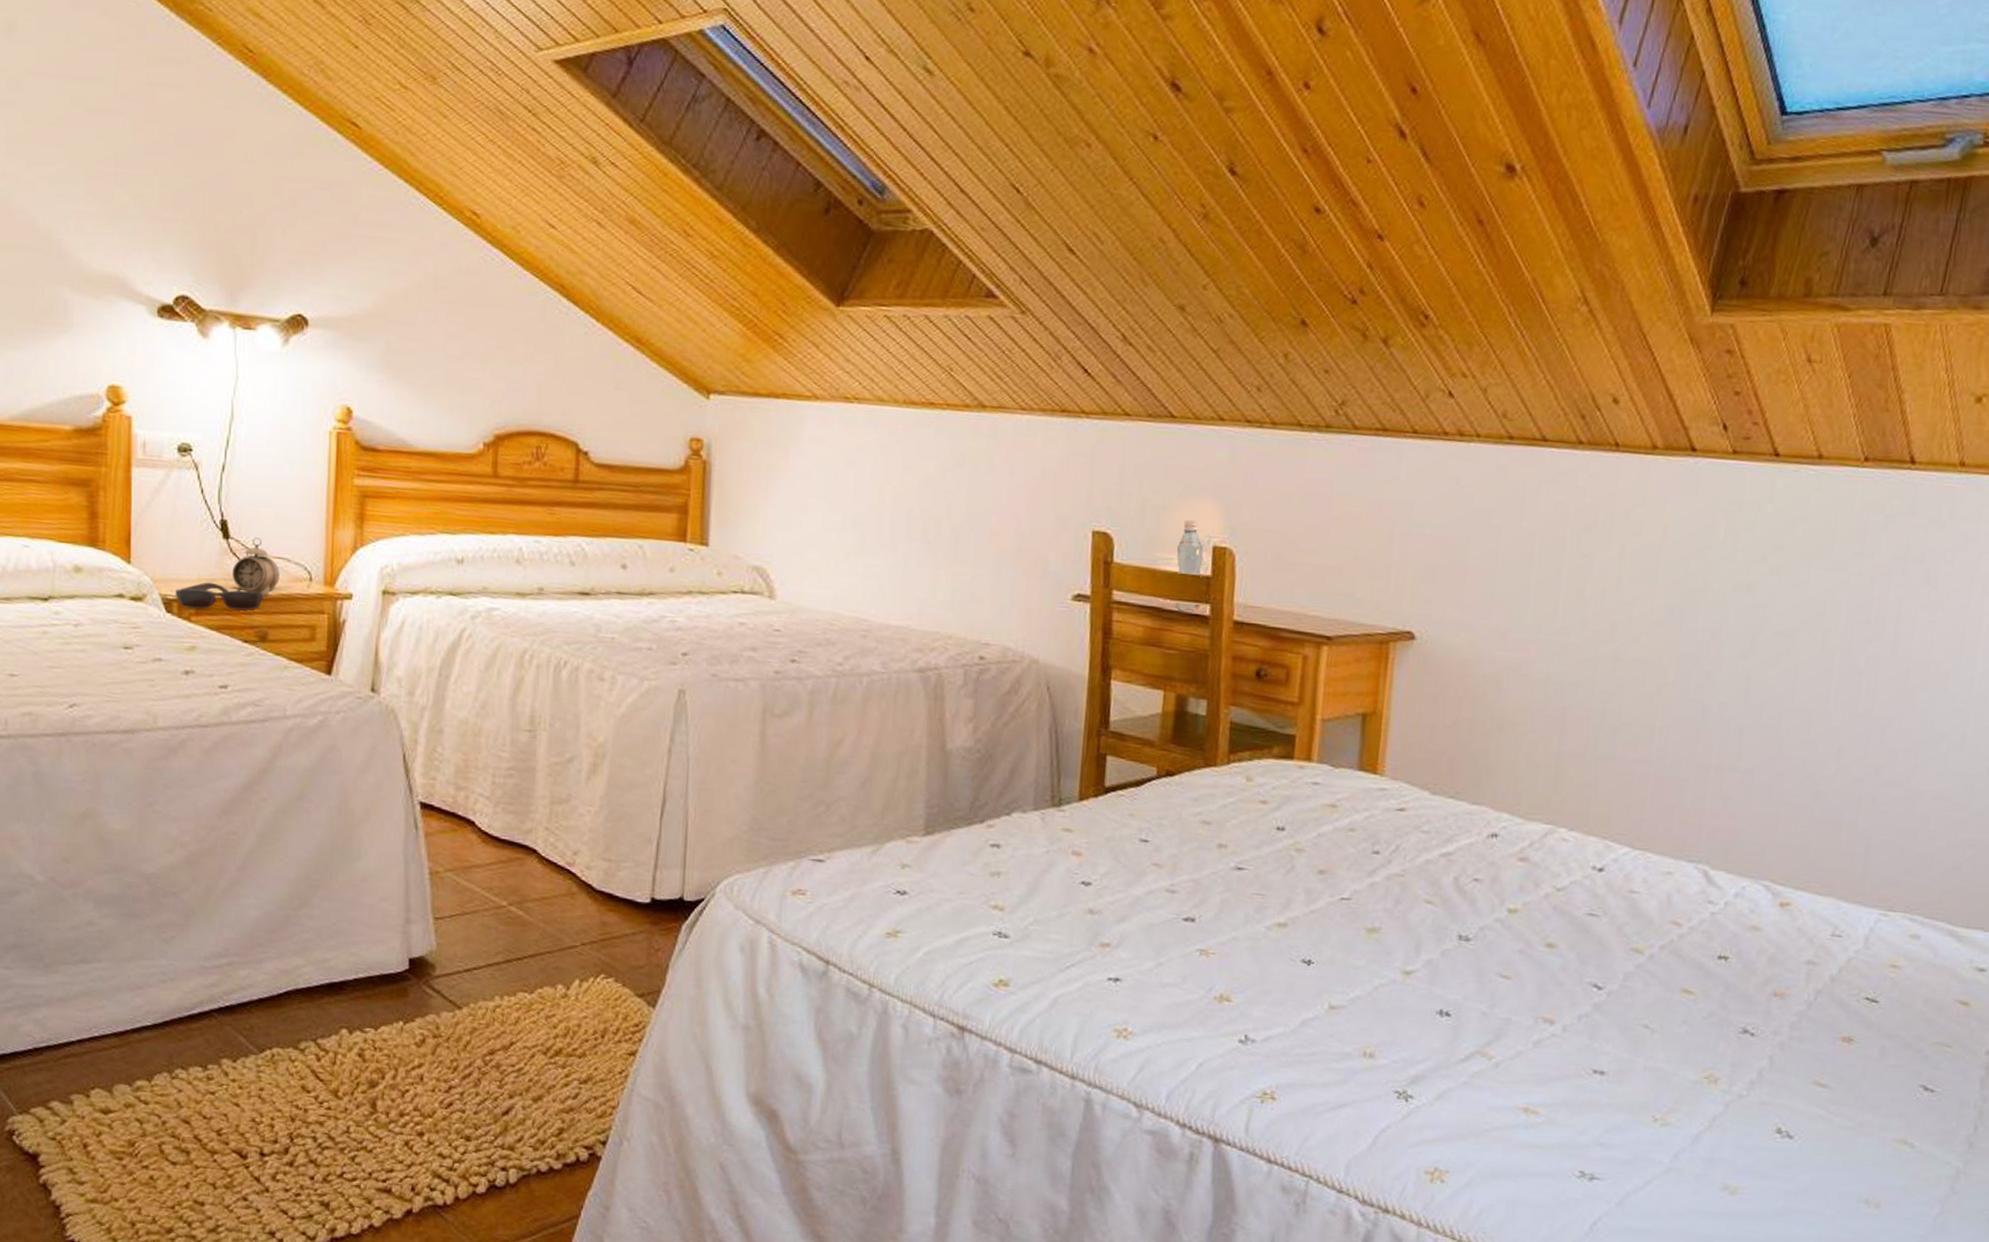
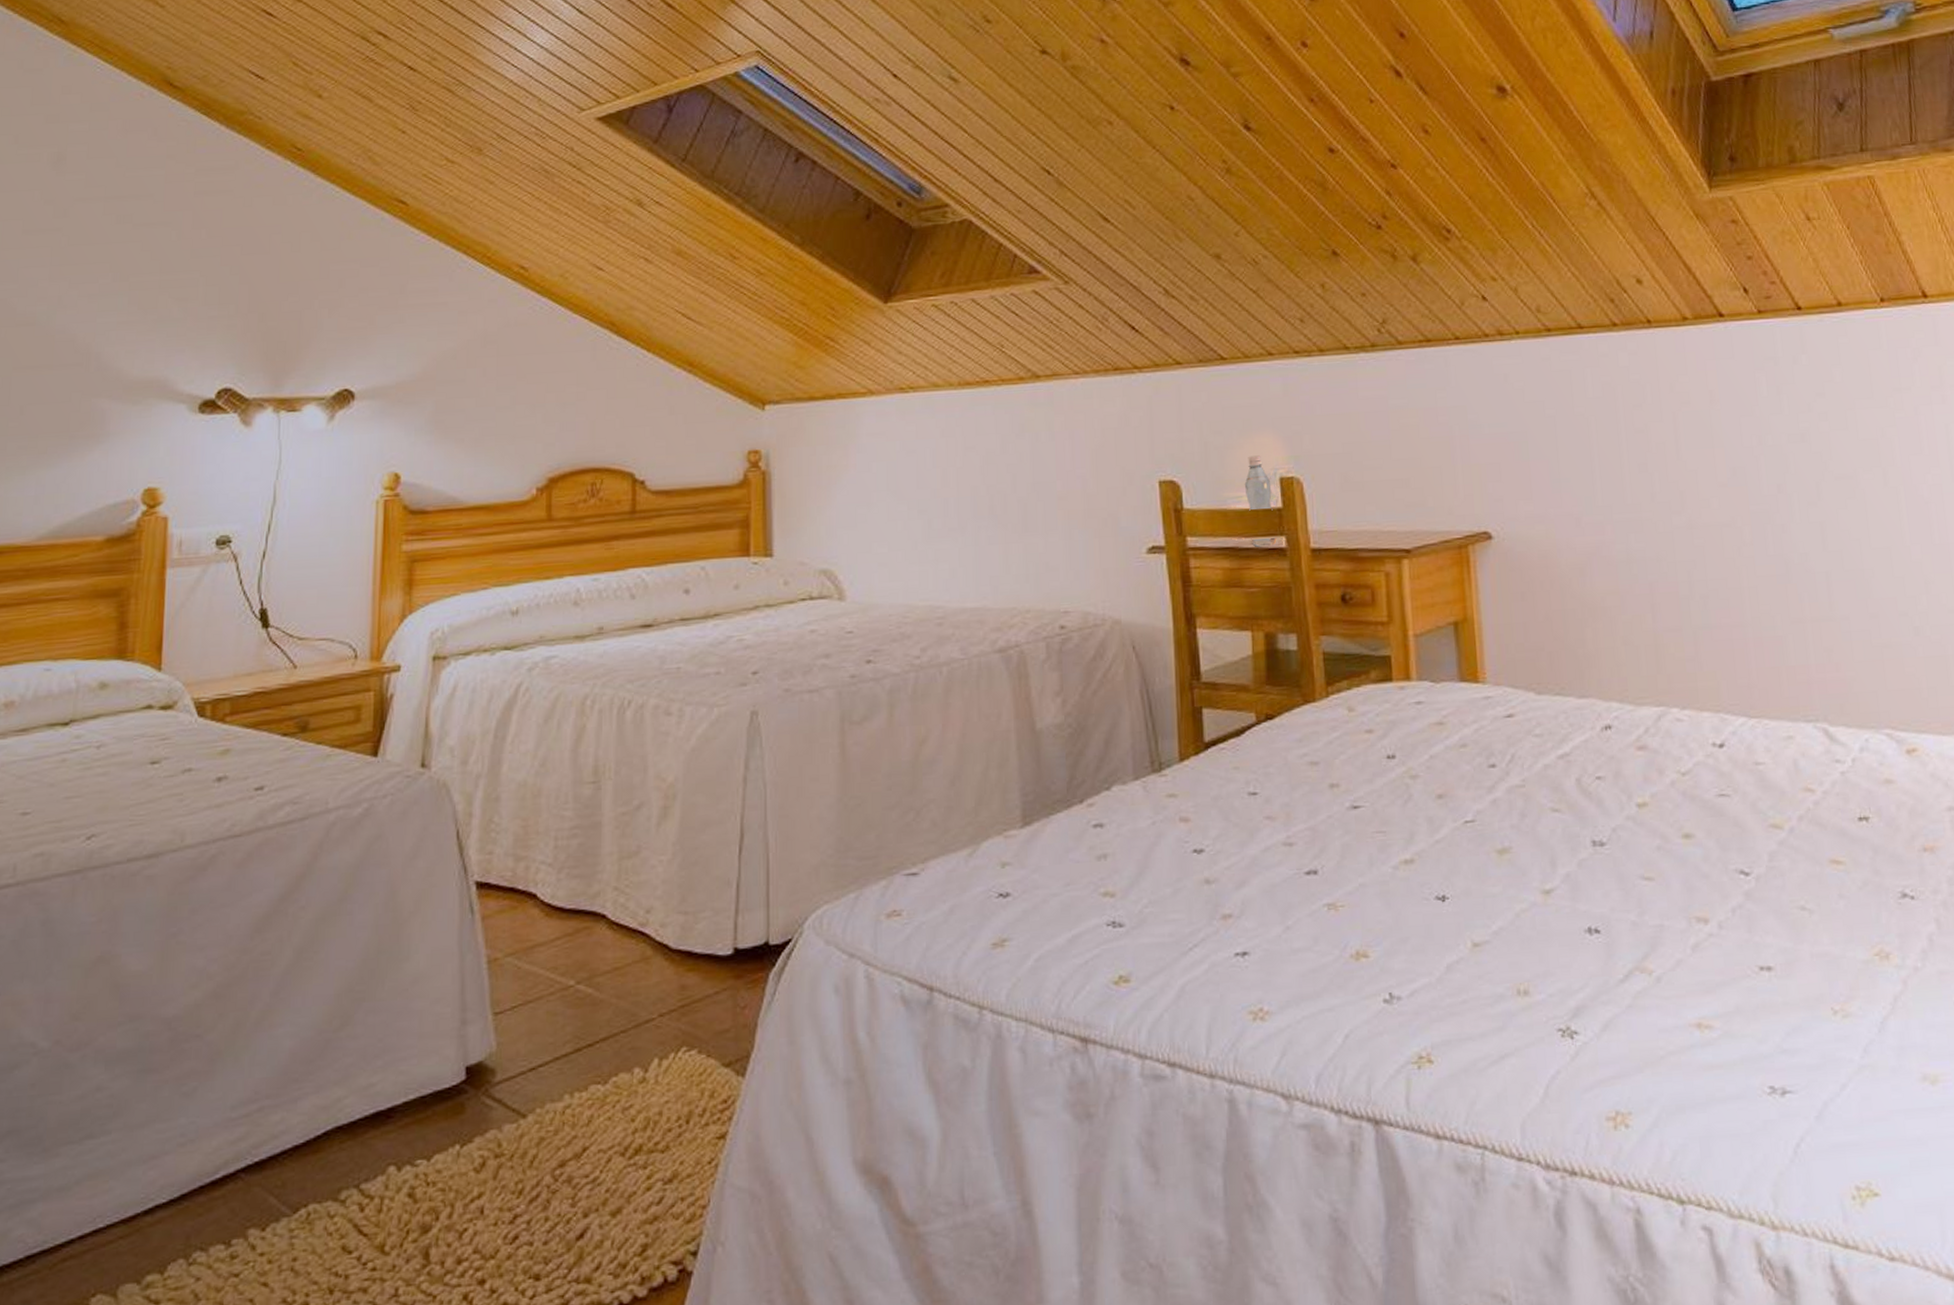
glasses: present [175,582,271,611] -> none [209,669,313,709]
alarm clock: present [231,537,280,593] -> none [270,621,323,683]

